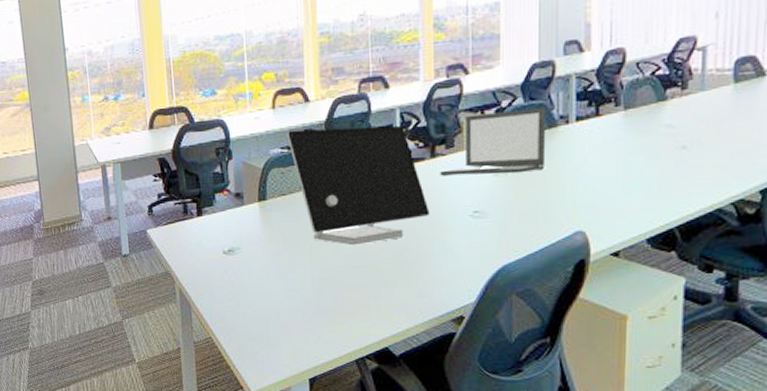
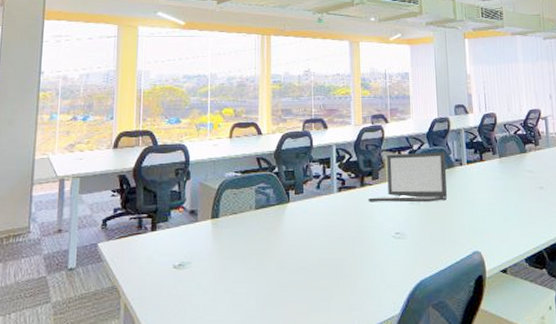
computer monitor: present [287,125,430,246] -> none [241,157,360,262]

